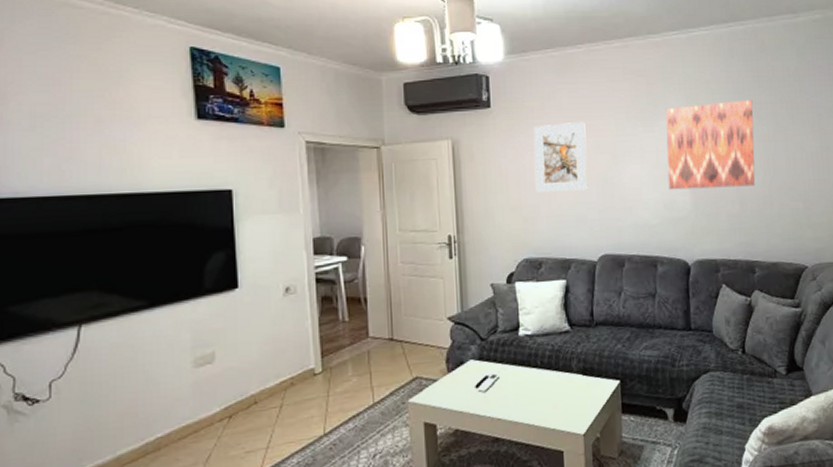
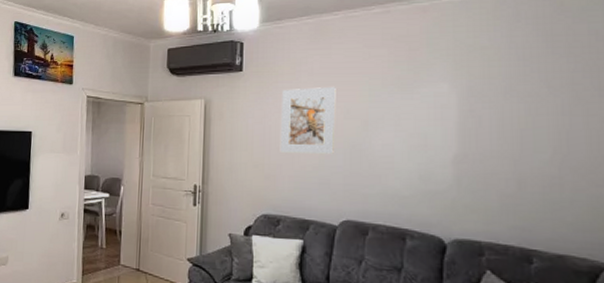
wall art: present [665,99,755,190] -> none [426,67,543,165]

